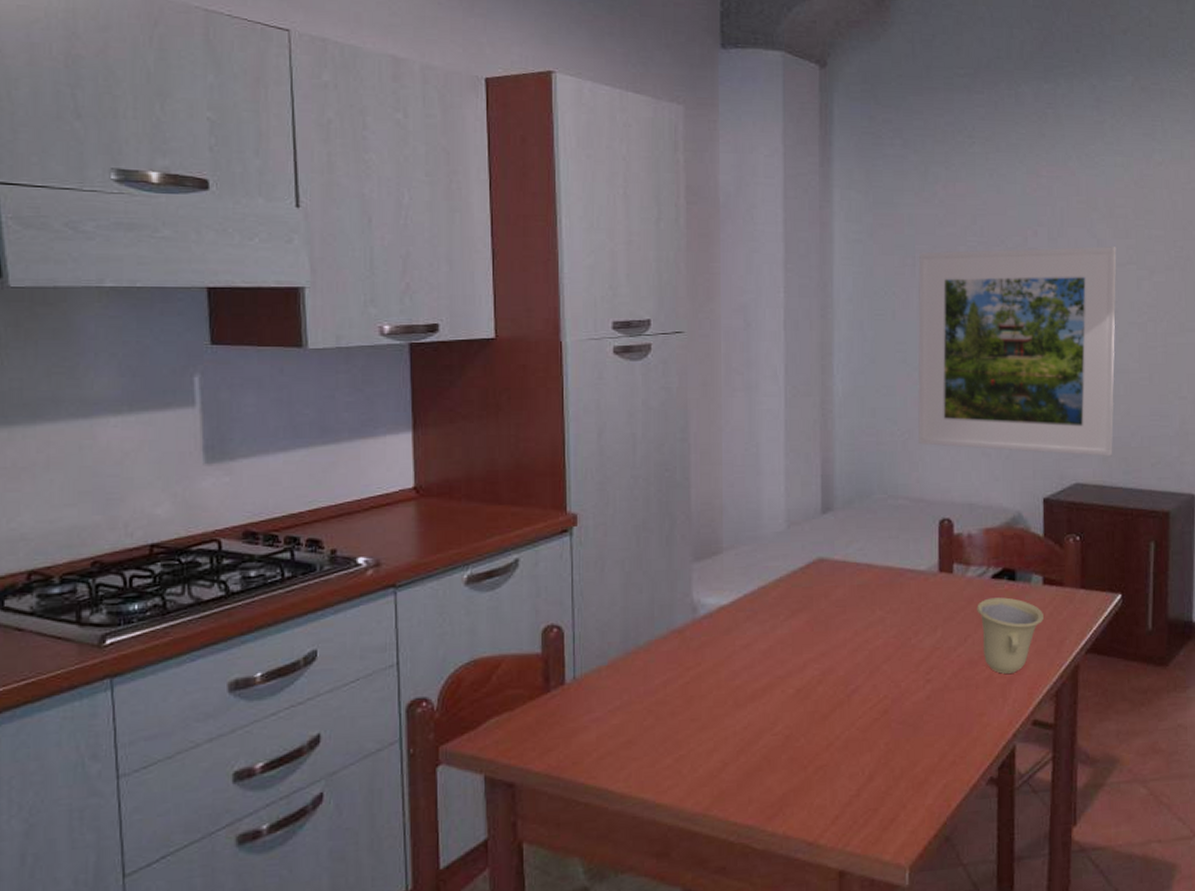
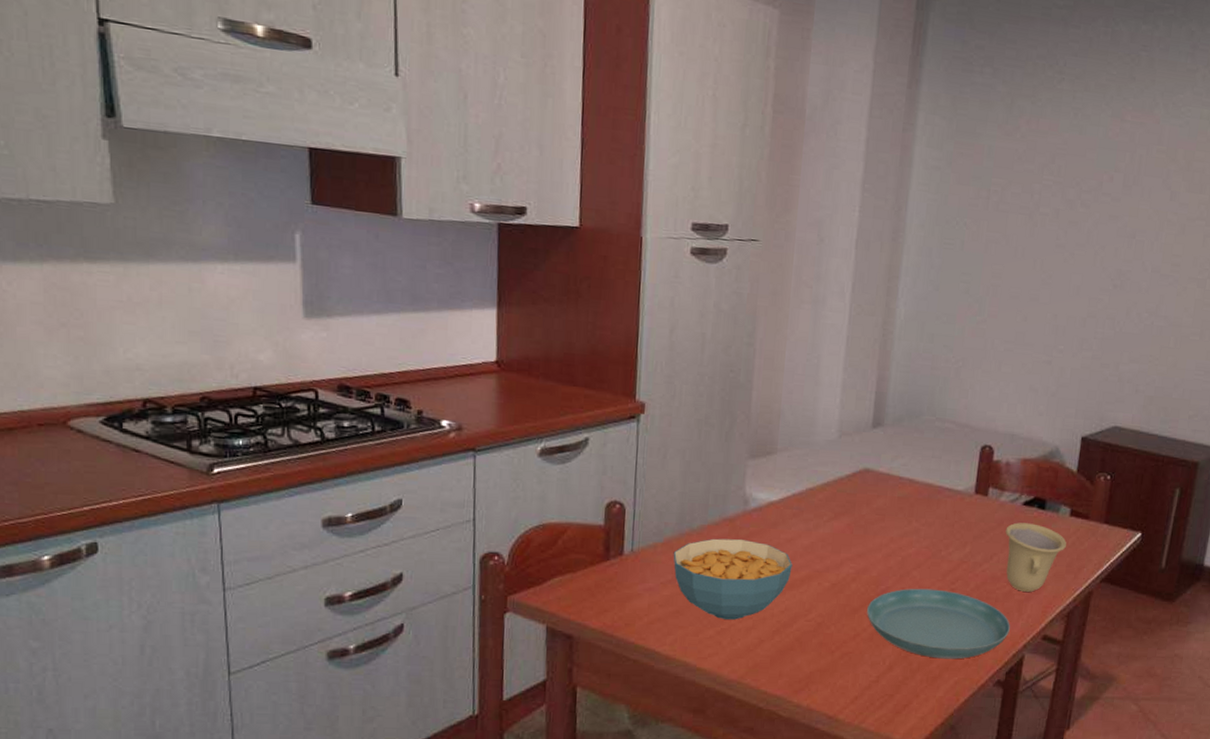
cereal bowl: none [620,650,751,744] -> present [673,538,793,620]
saucer: none [838,682,996,761] -> present [867,588,1010,659]
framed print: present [917,246,1117,457] -> none [970,186,1189,405]

